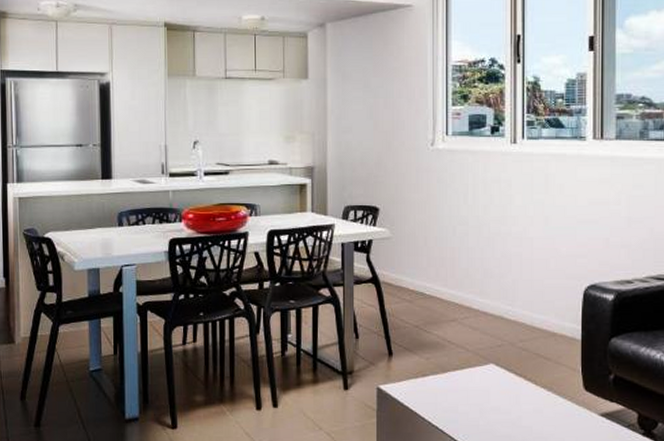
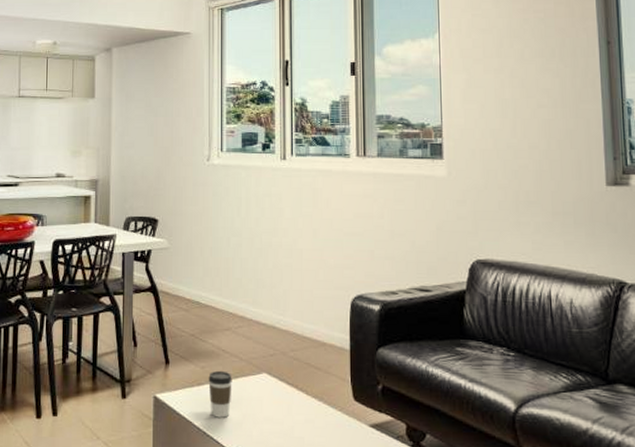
coffee cup: none [433,361,458,408] -> present [208,370,232,418]

